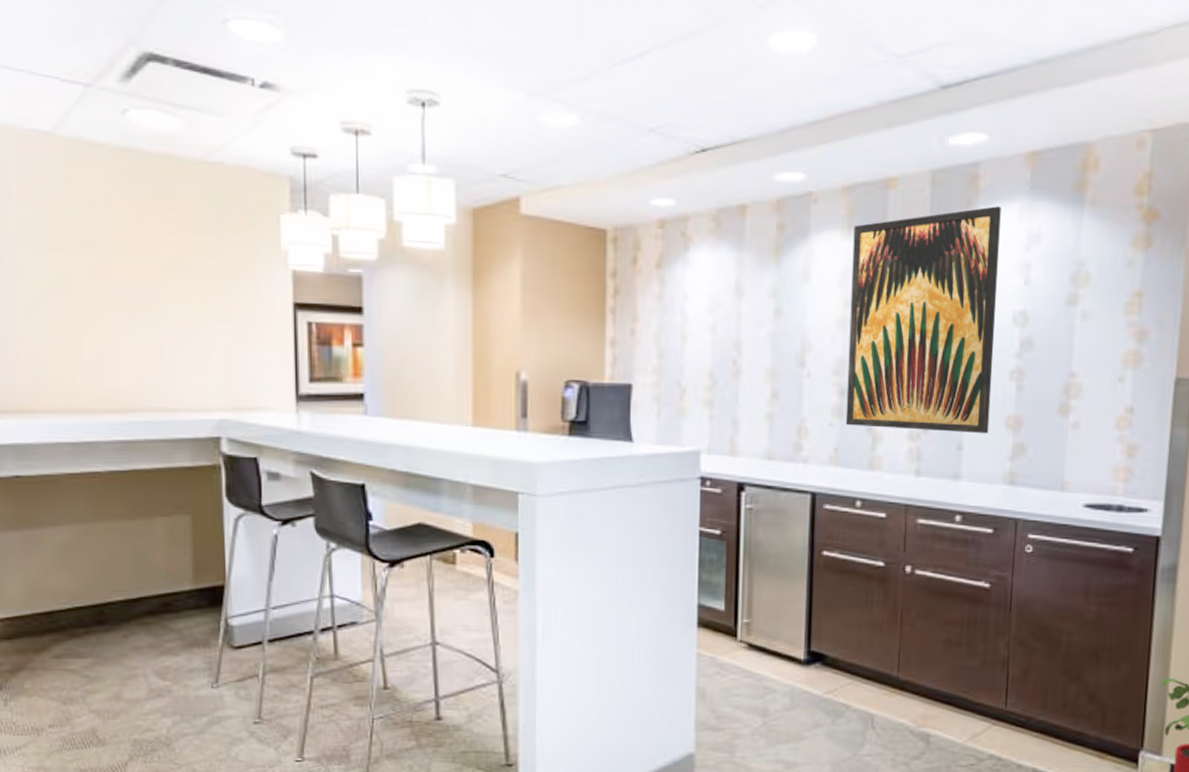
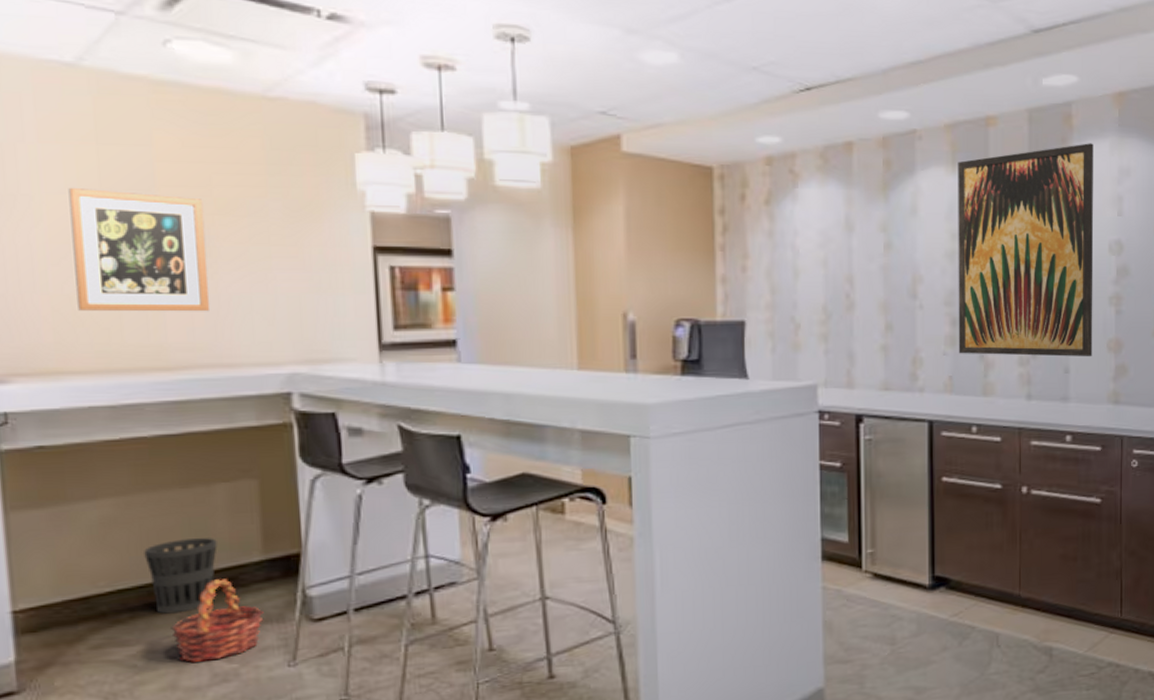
wall art: none [43,245,155,360] -> present [68,188,210,312]
wastebasket: none [97,566,156,632] -> present [144,538,218,614]
basket: none [117,604,193,677] -> present [171,579,264,662]

